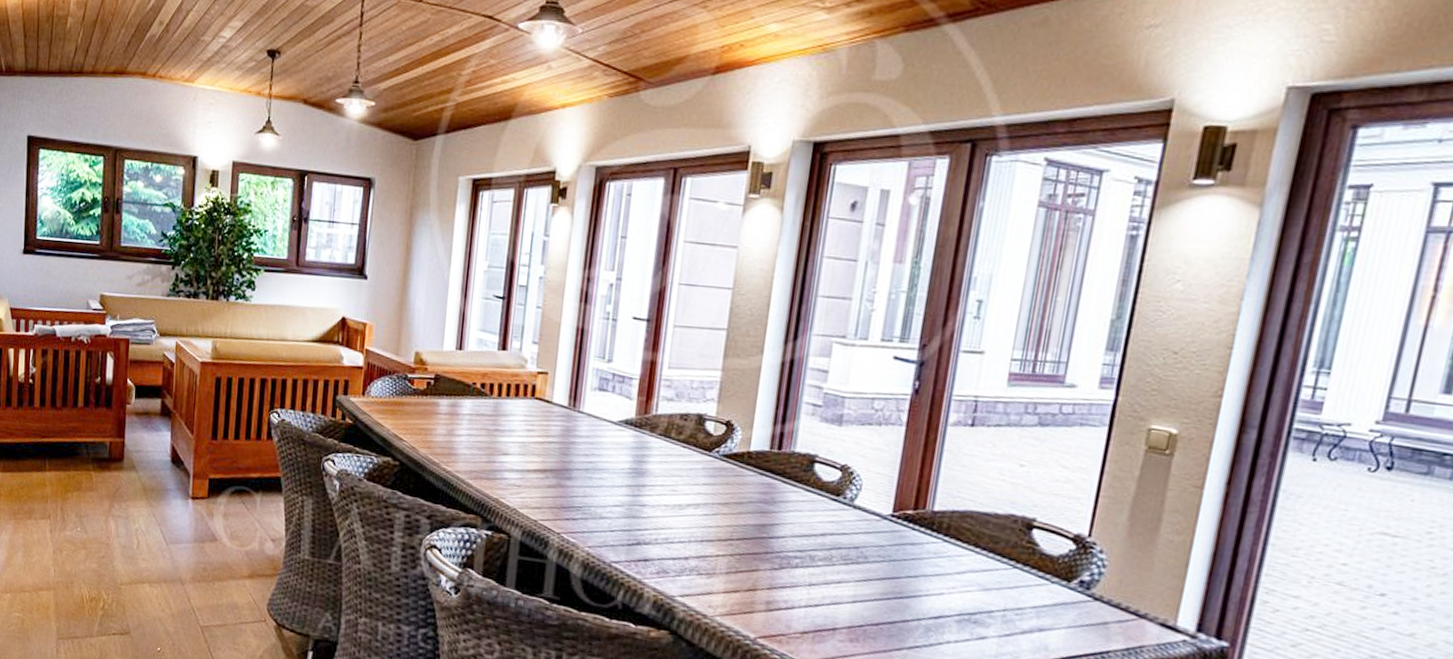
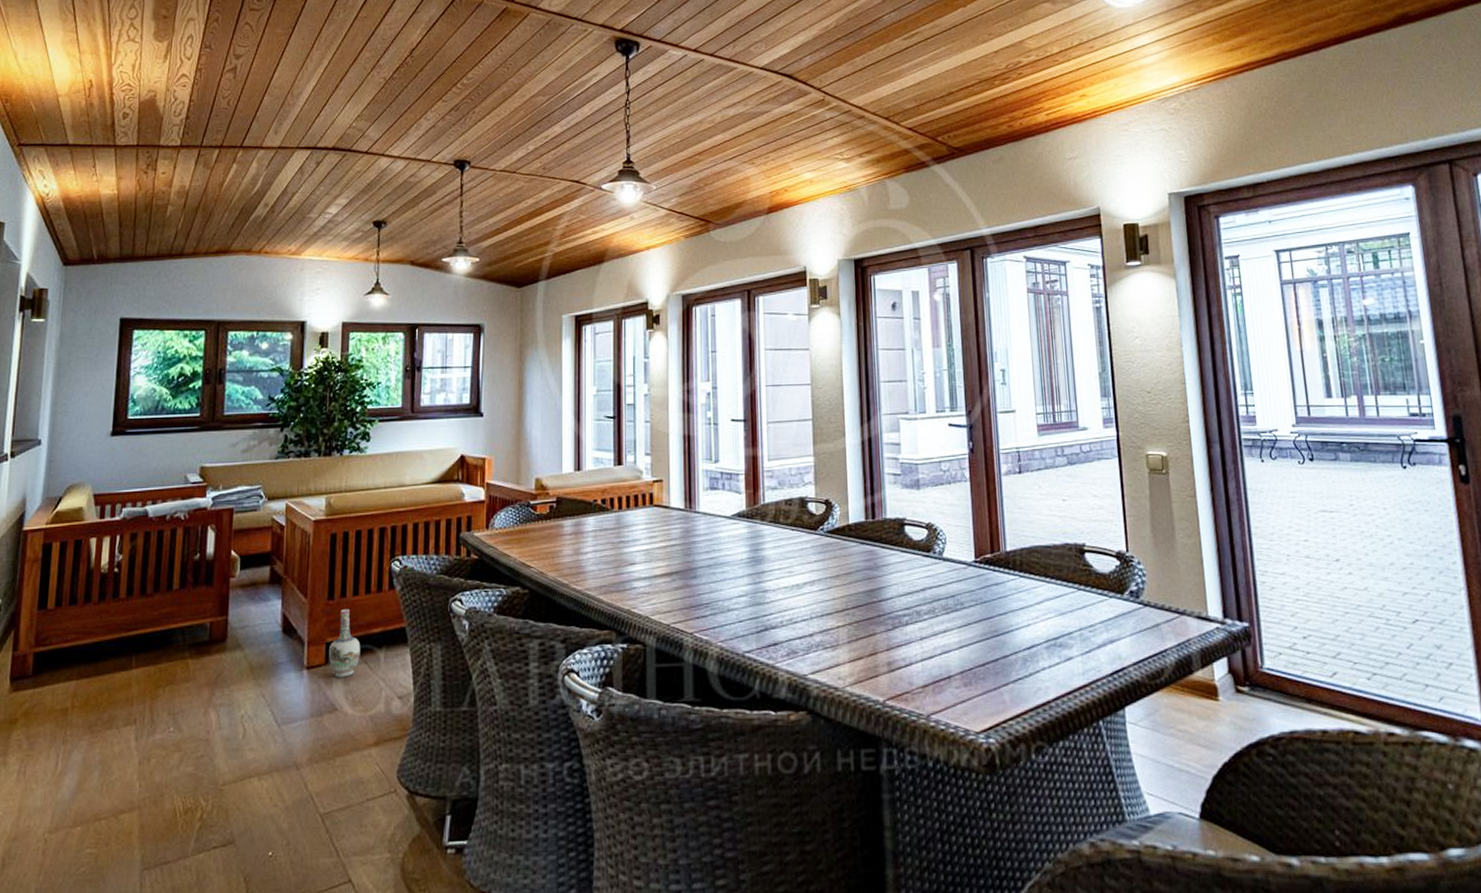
vase: none [211,450,240,513] -> present [329,608,361,678]

